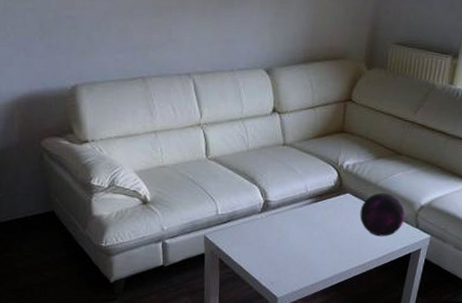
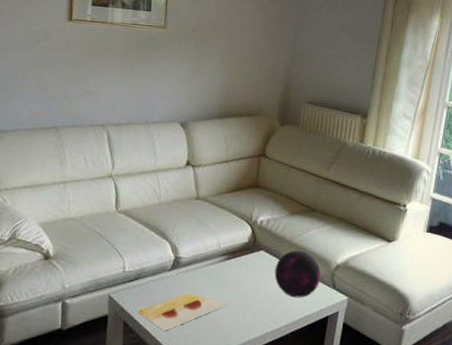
painting: none [232,234,320,267] -> present [138,294,233,331]

